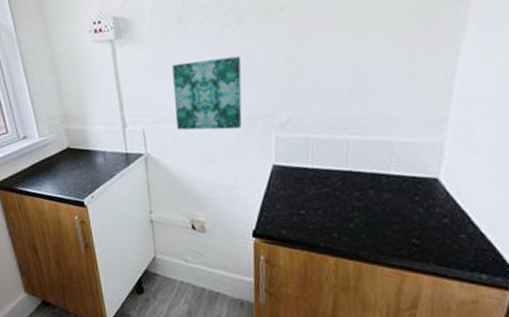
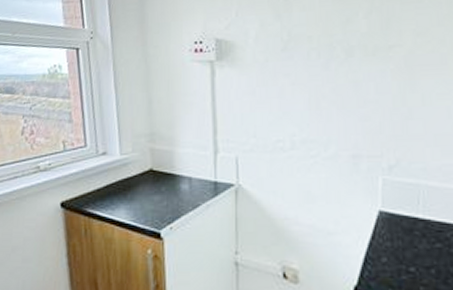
wall art: present [172,56,242,131] -> none [273,90,348,166]

